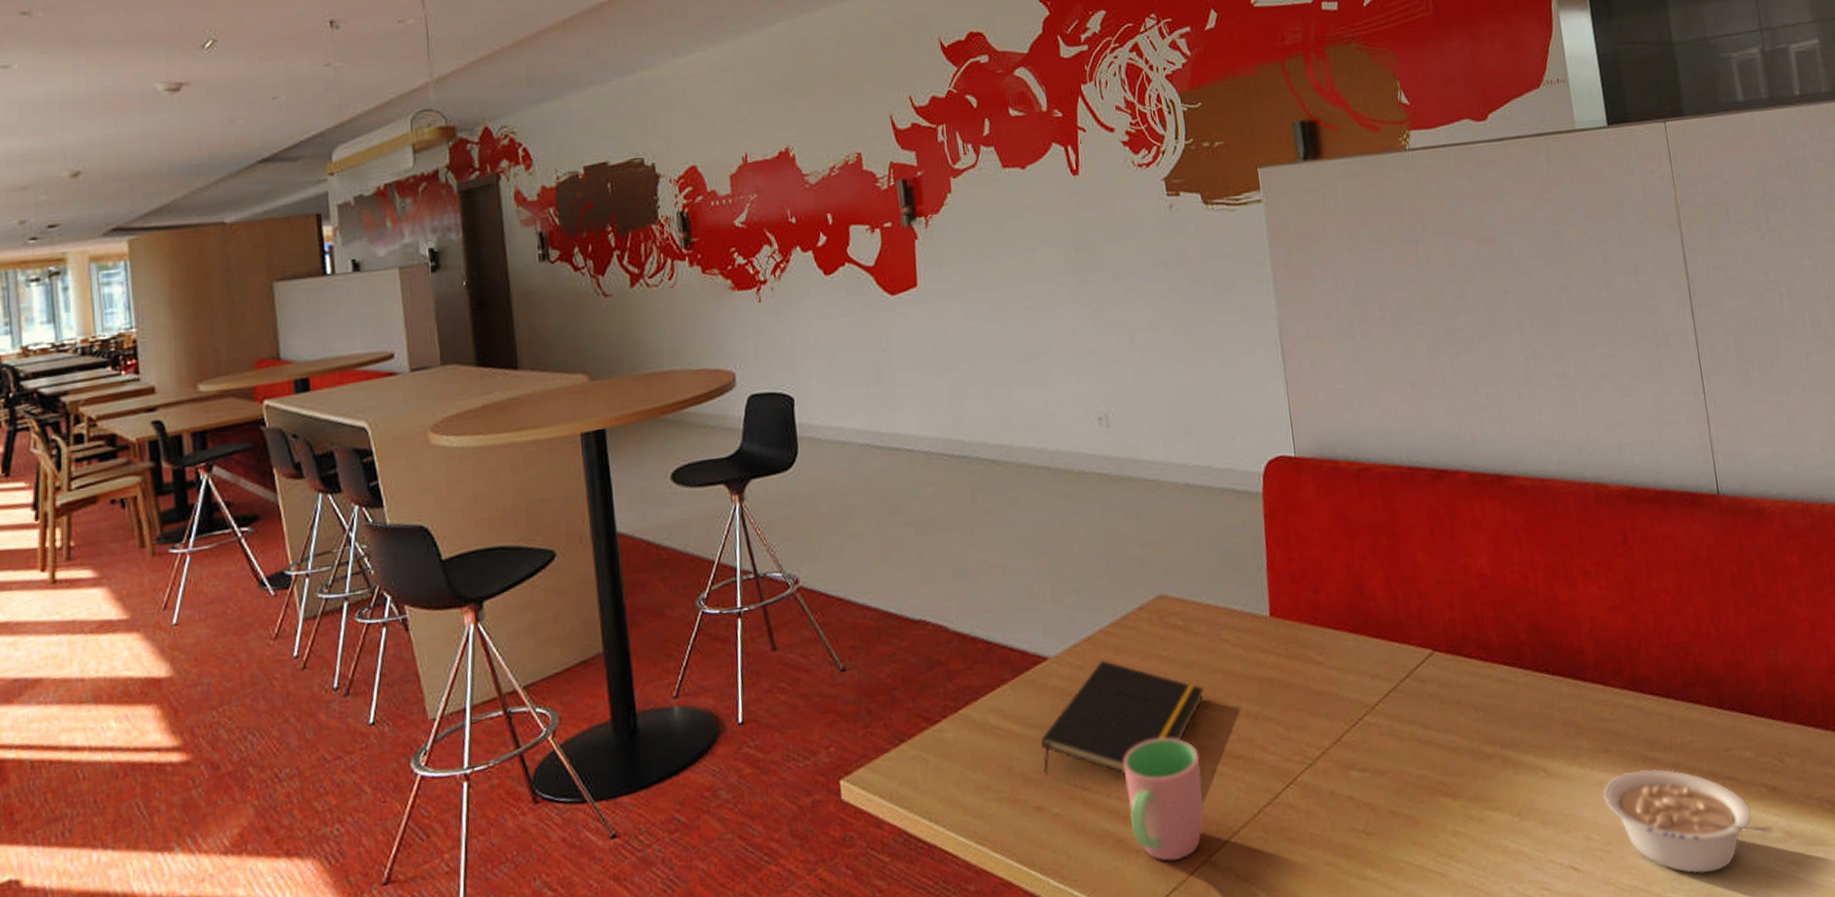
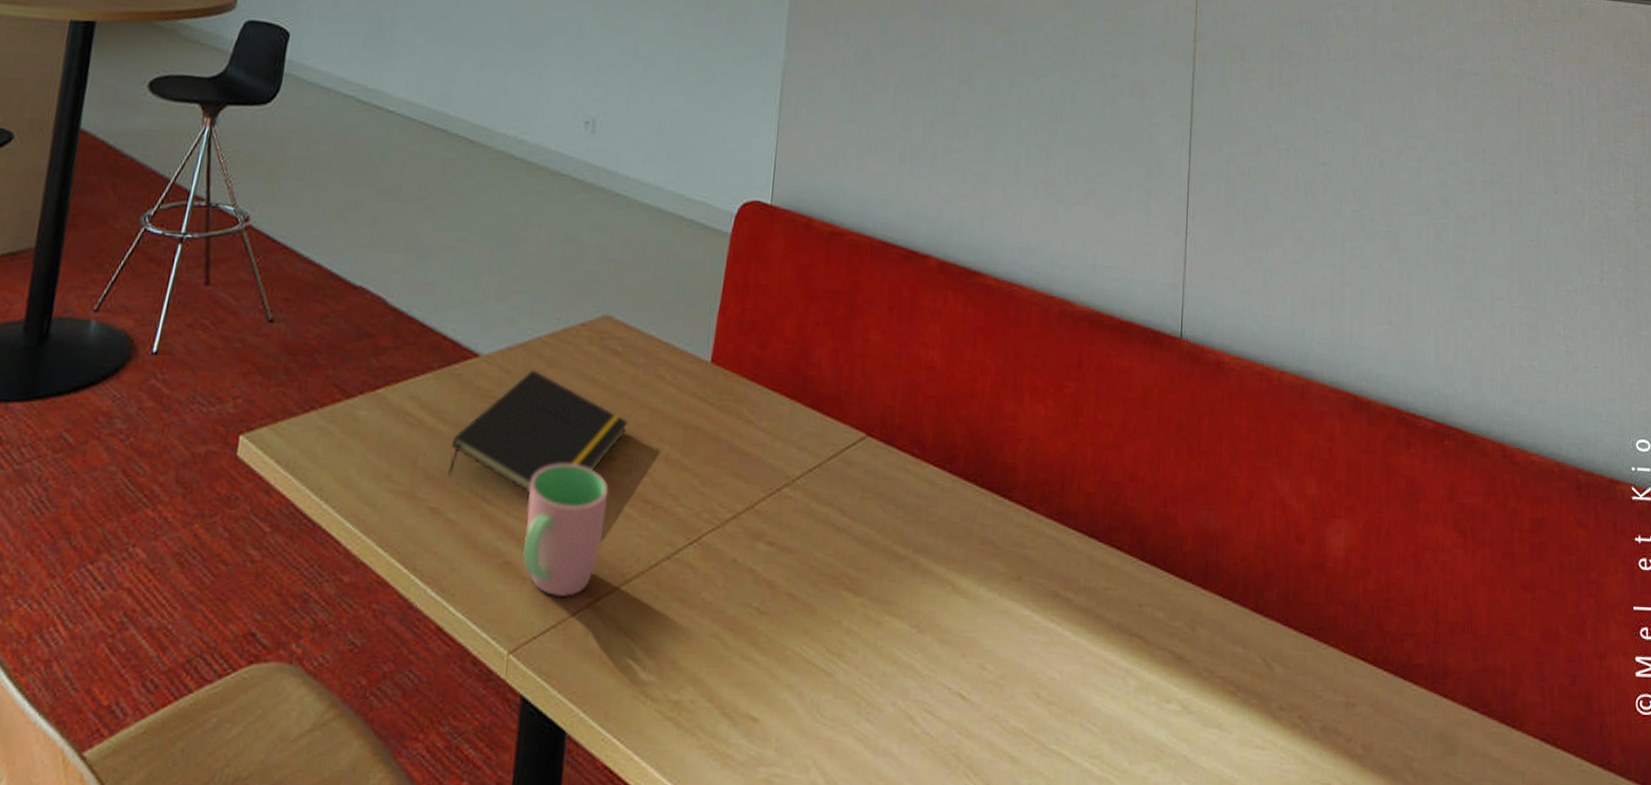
legume: present [1603,769,1772,874] -> none [1006,606,1170,732]

